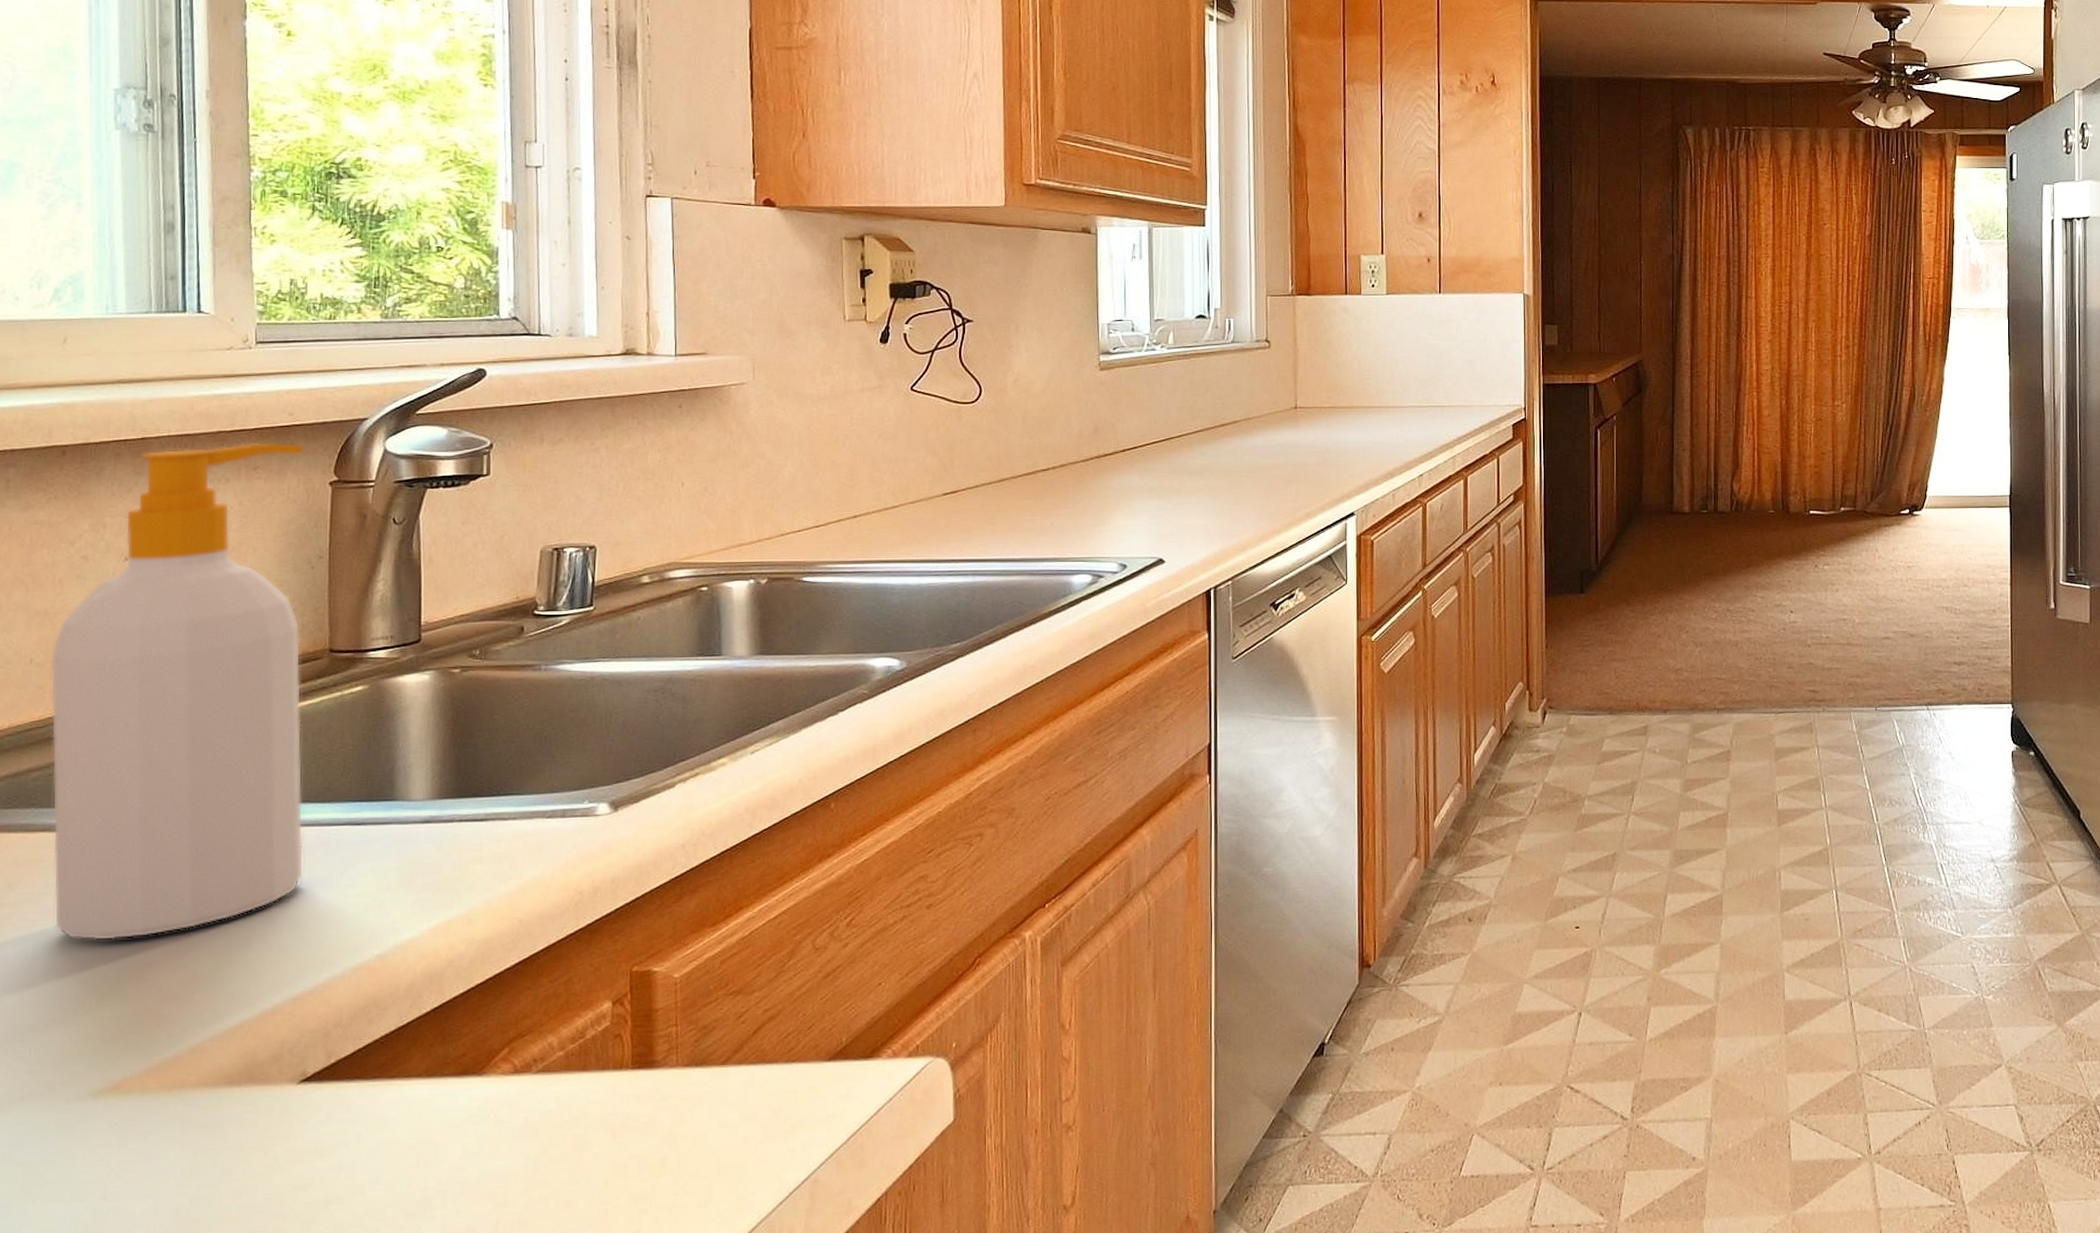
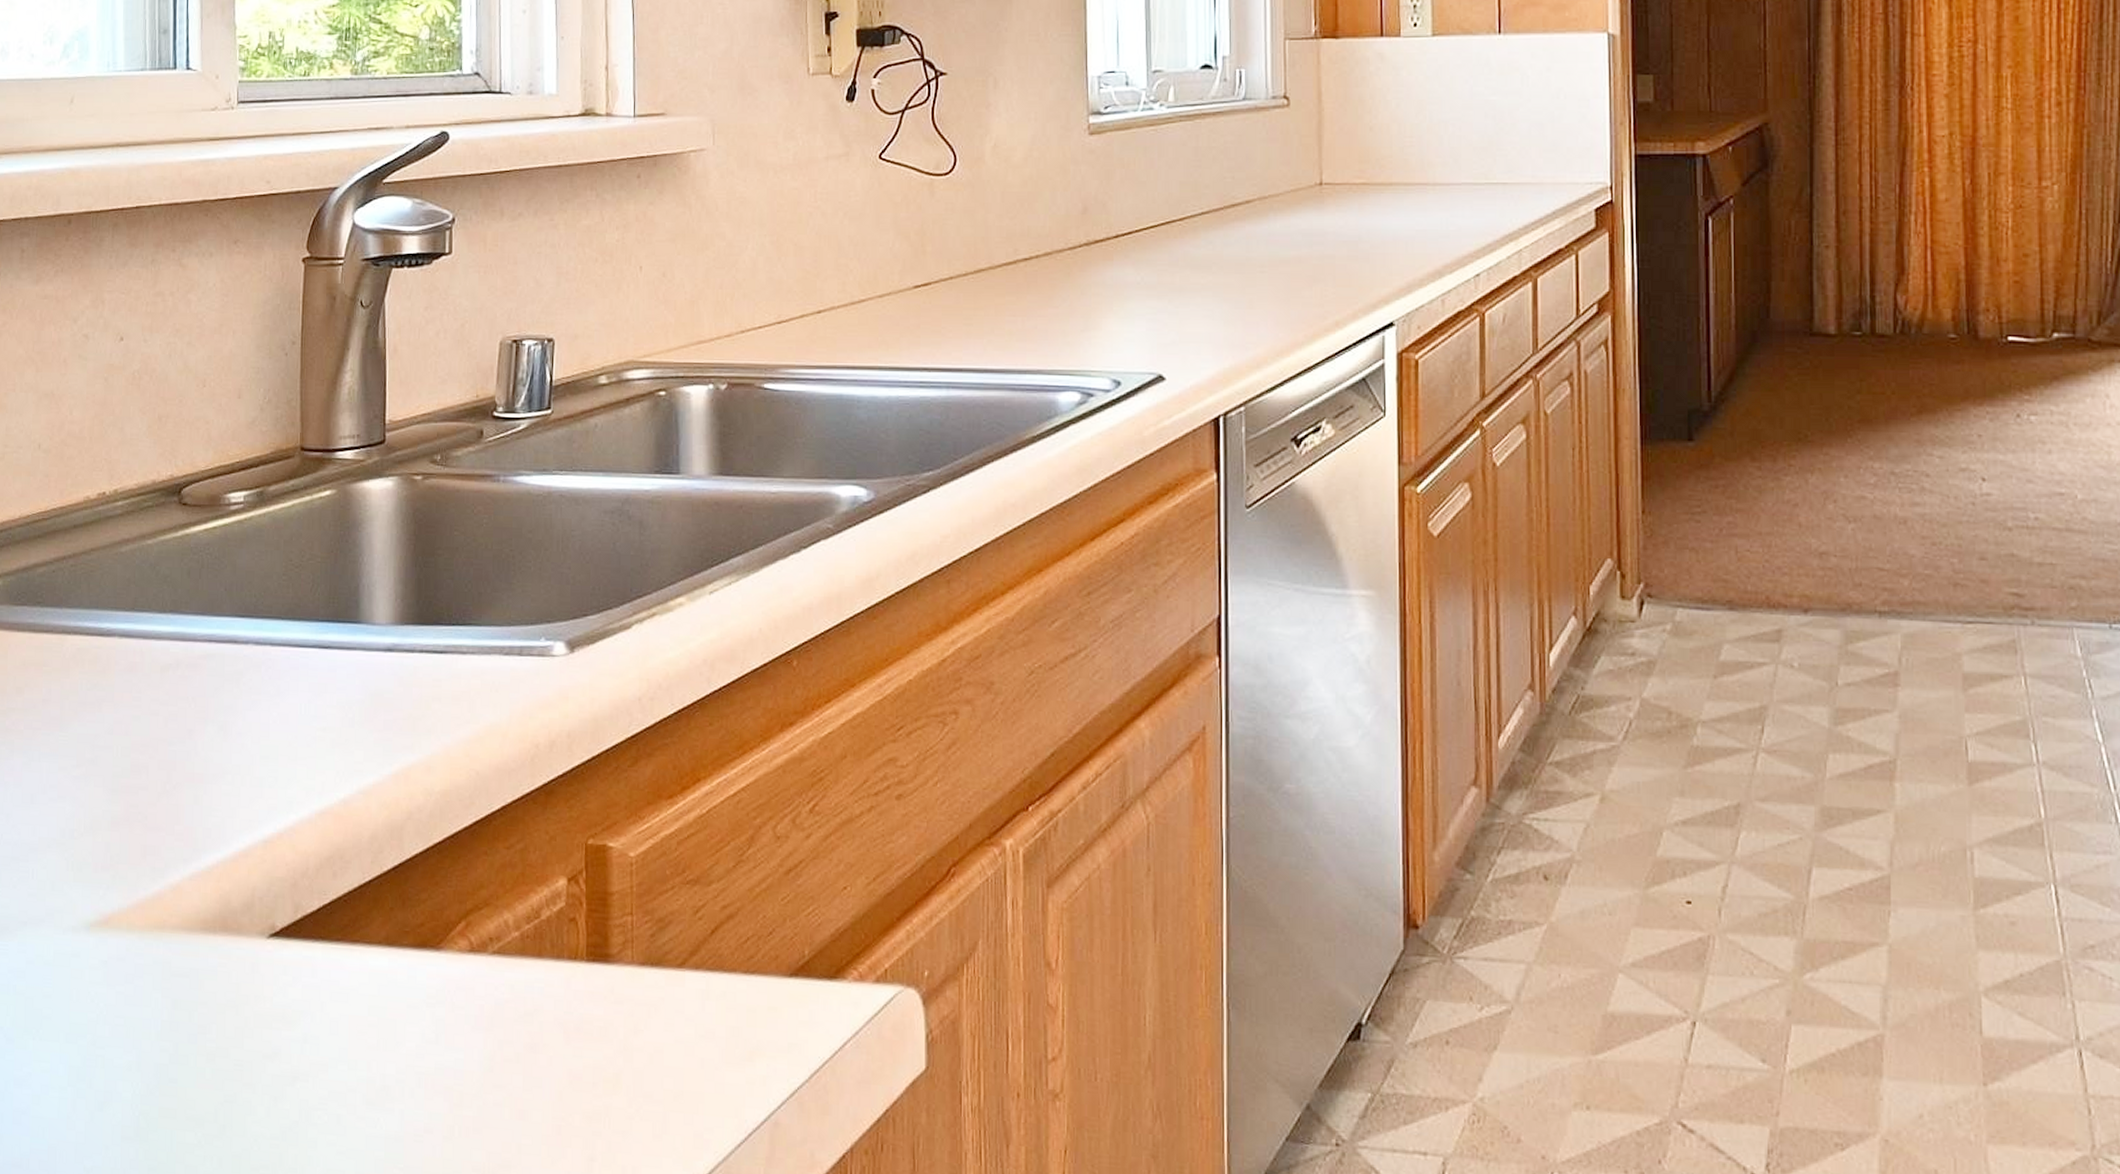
soap bottle: present [50,442,305,940] -> none [55,213,280,758]

